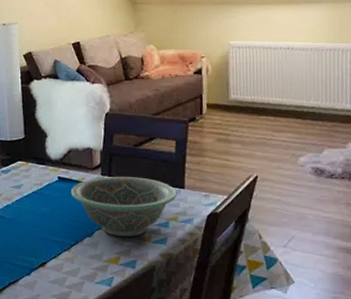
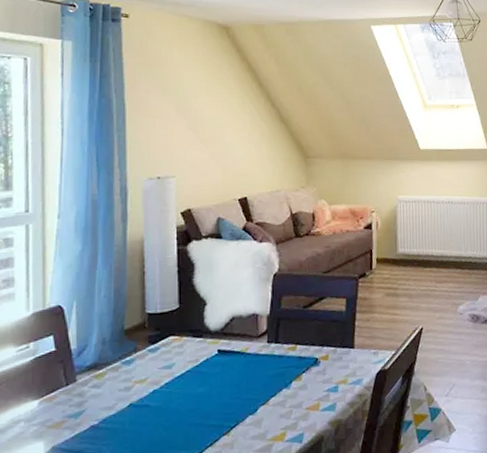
decorative bowl: present [70,177,177,237] -> none [232,340,347,410]

